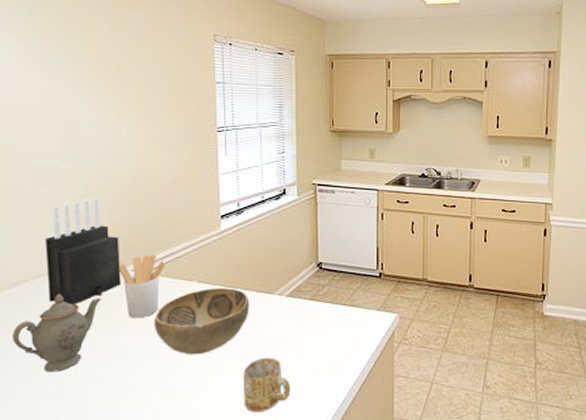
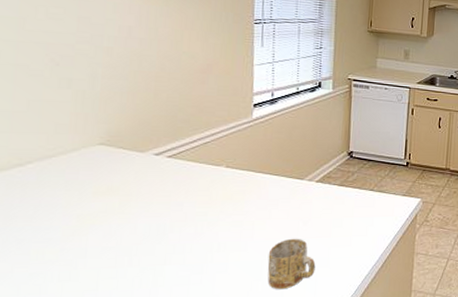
teapot: present [12,294,102,373] -> none [10,176,119,256]
knife block: present [45,198,121,305] -> none [54,80,142,187]
utensil holder: present [118,255,166,318] -> none [139,139,193,202]
decorative bowl: present [153,288,250,355] -> none [175,173,279,237]

